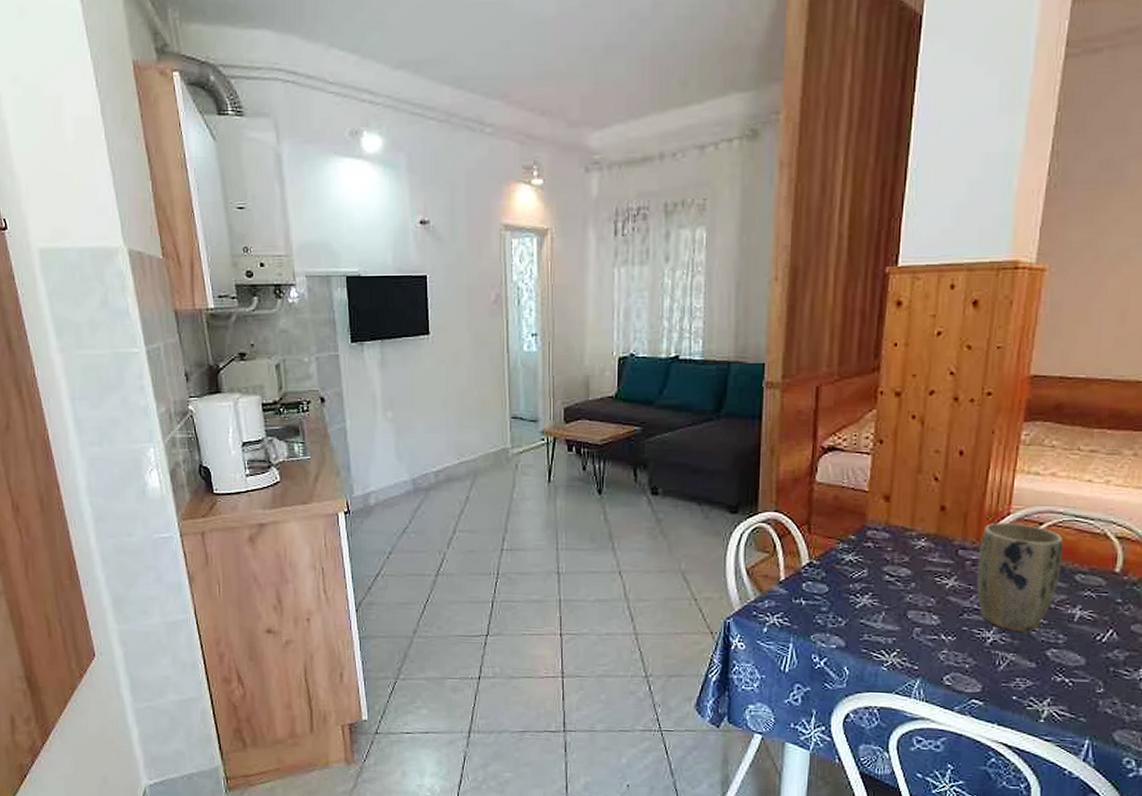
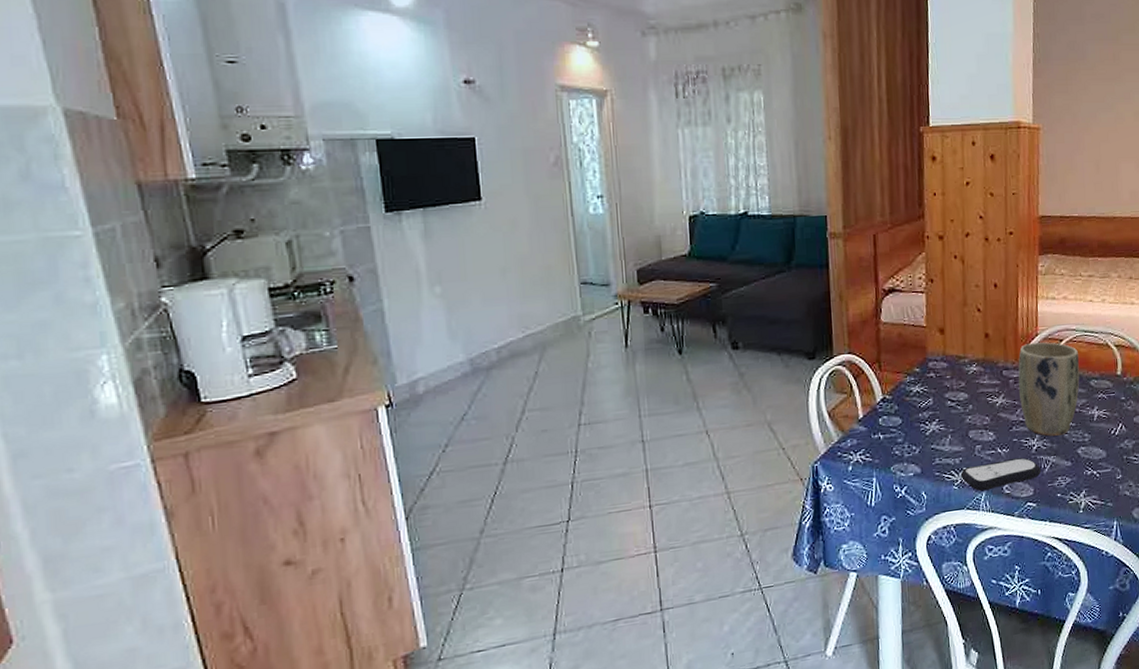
remote control: none [891,648,995,678] -> present [960,457,1042,492]

